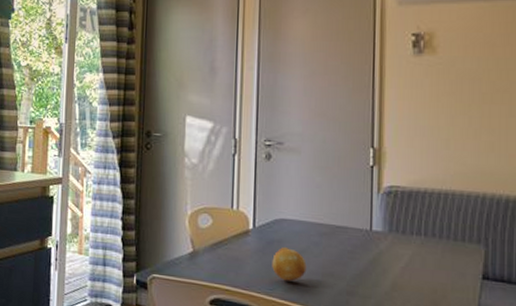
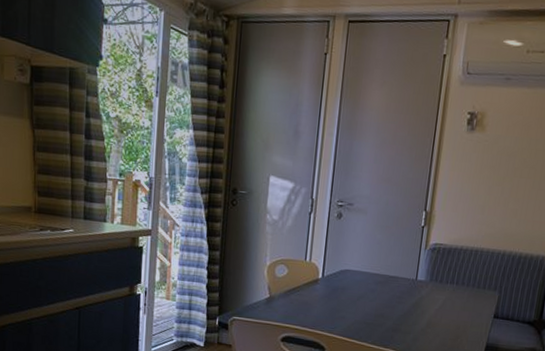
fruit: present [272,247,307,281] -> none [335,293,363,321]

